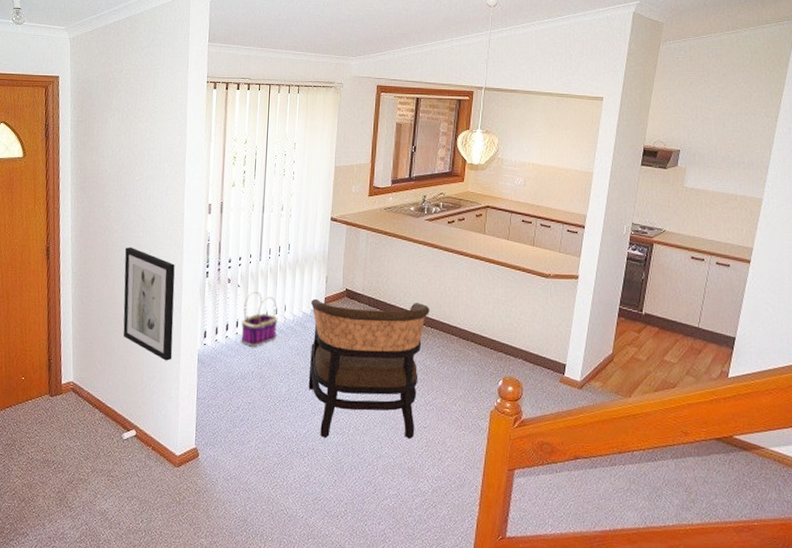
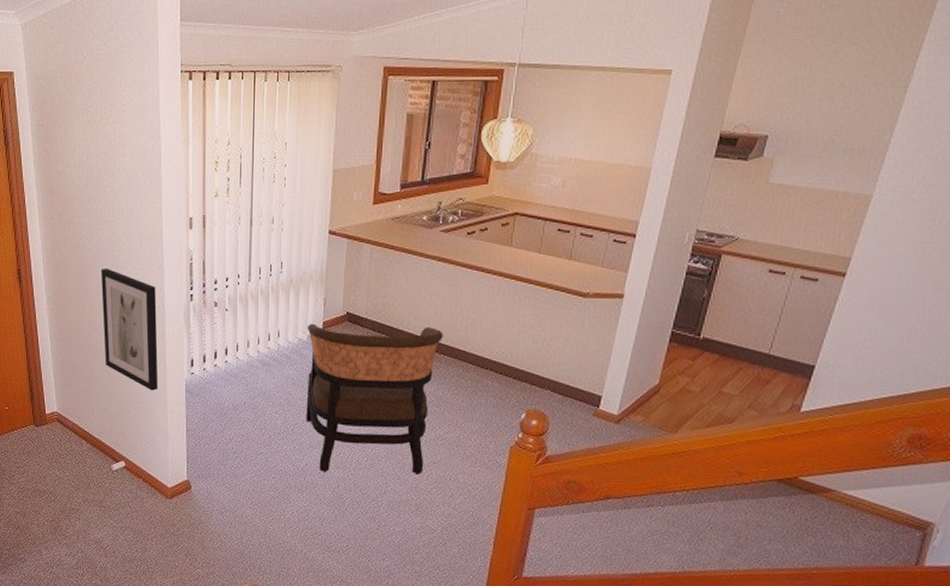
basket: present [241,291,278,347] -> none [231,316,271,376]

